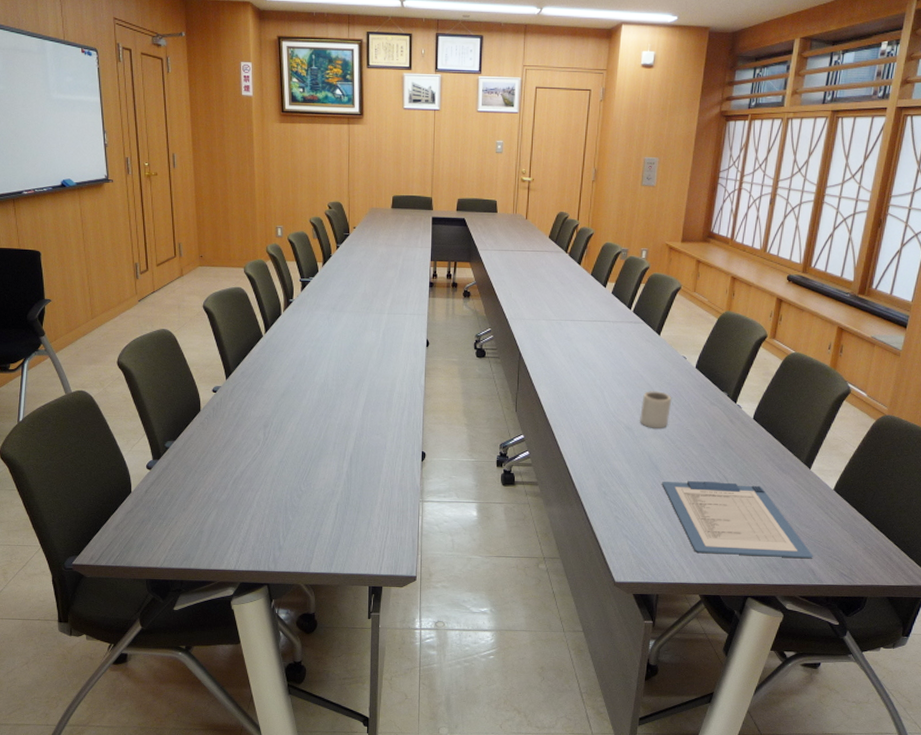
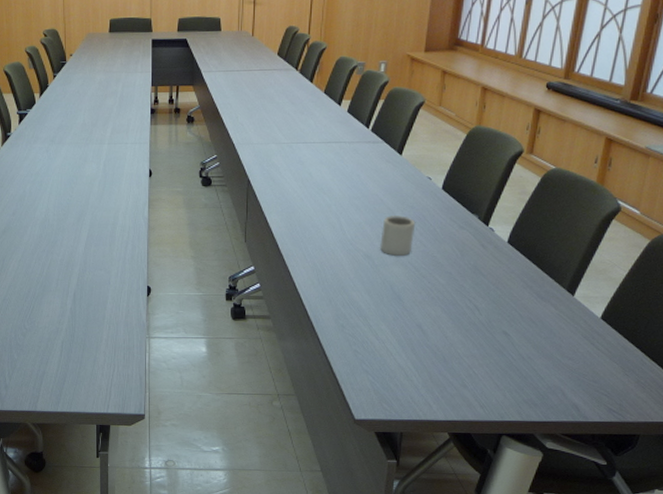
clipboard: present [662,481,813,559] -> none [405,312,577,394]

